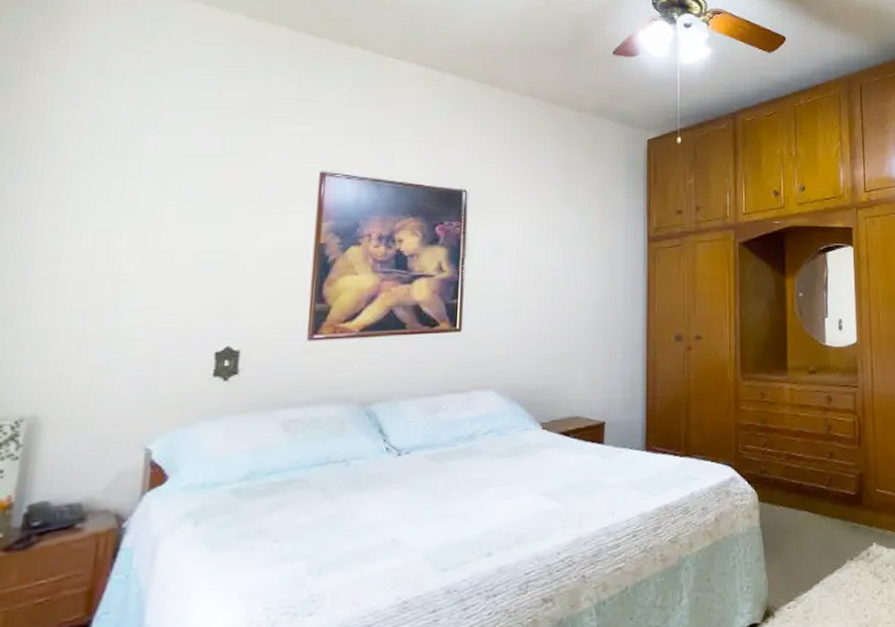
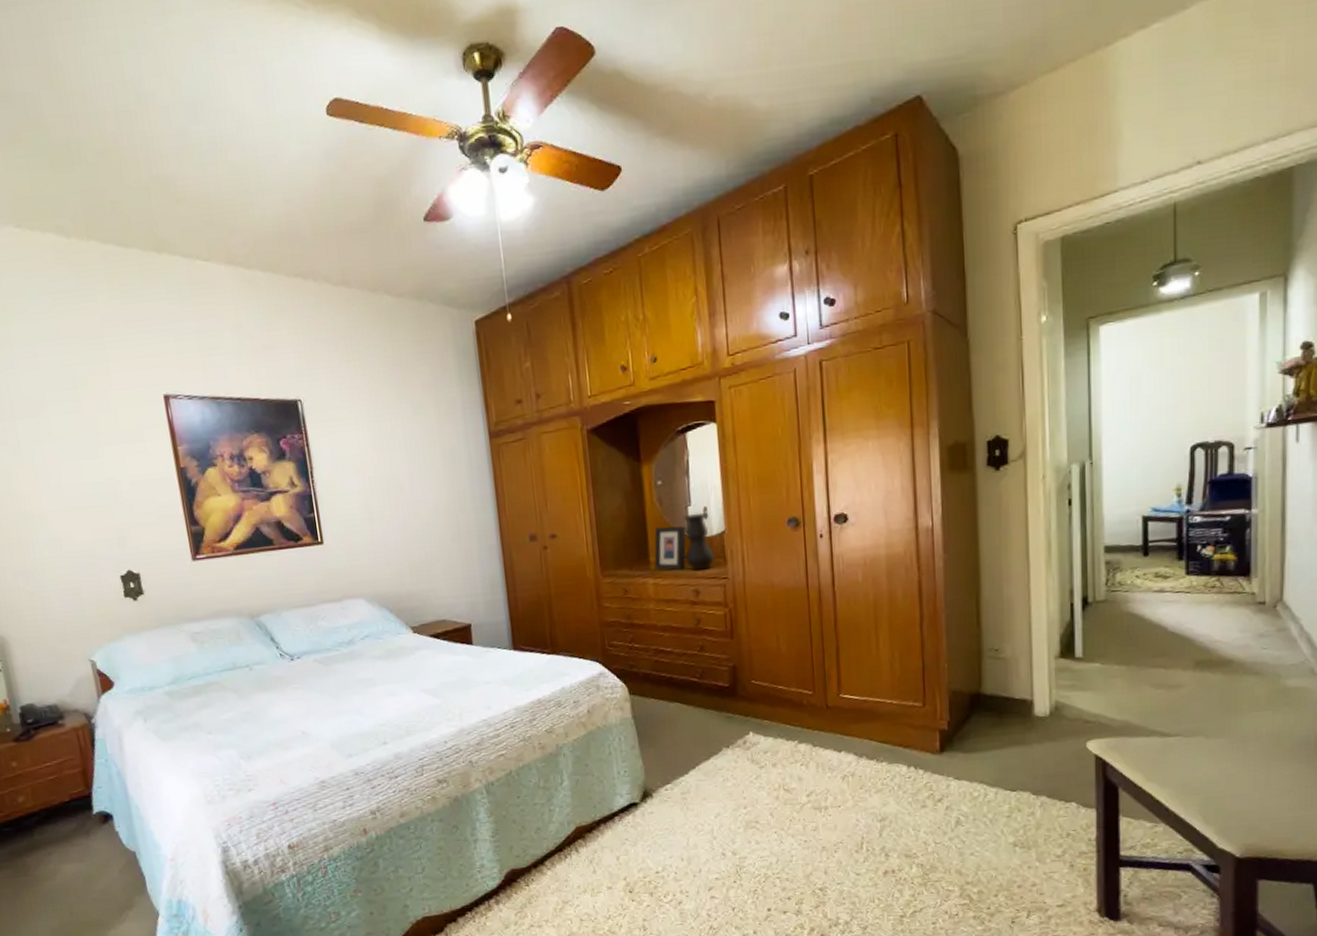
picture frame: none [791,335,822,377] -> present [654,526,686,570]
vase: none [819,324,846,379] -> present [682,512,715,572]

